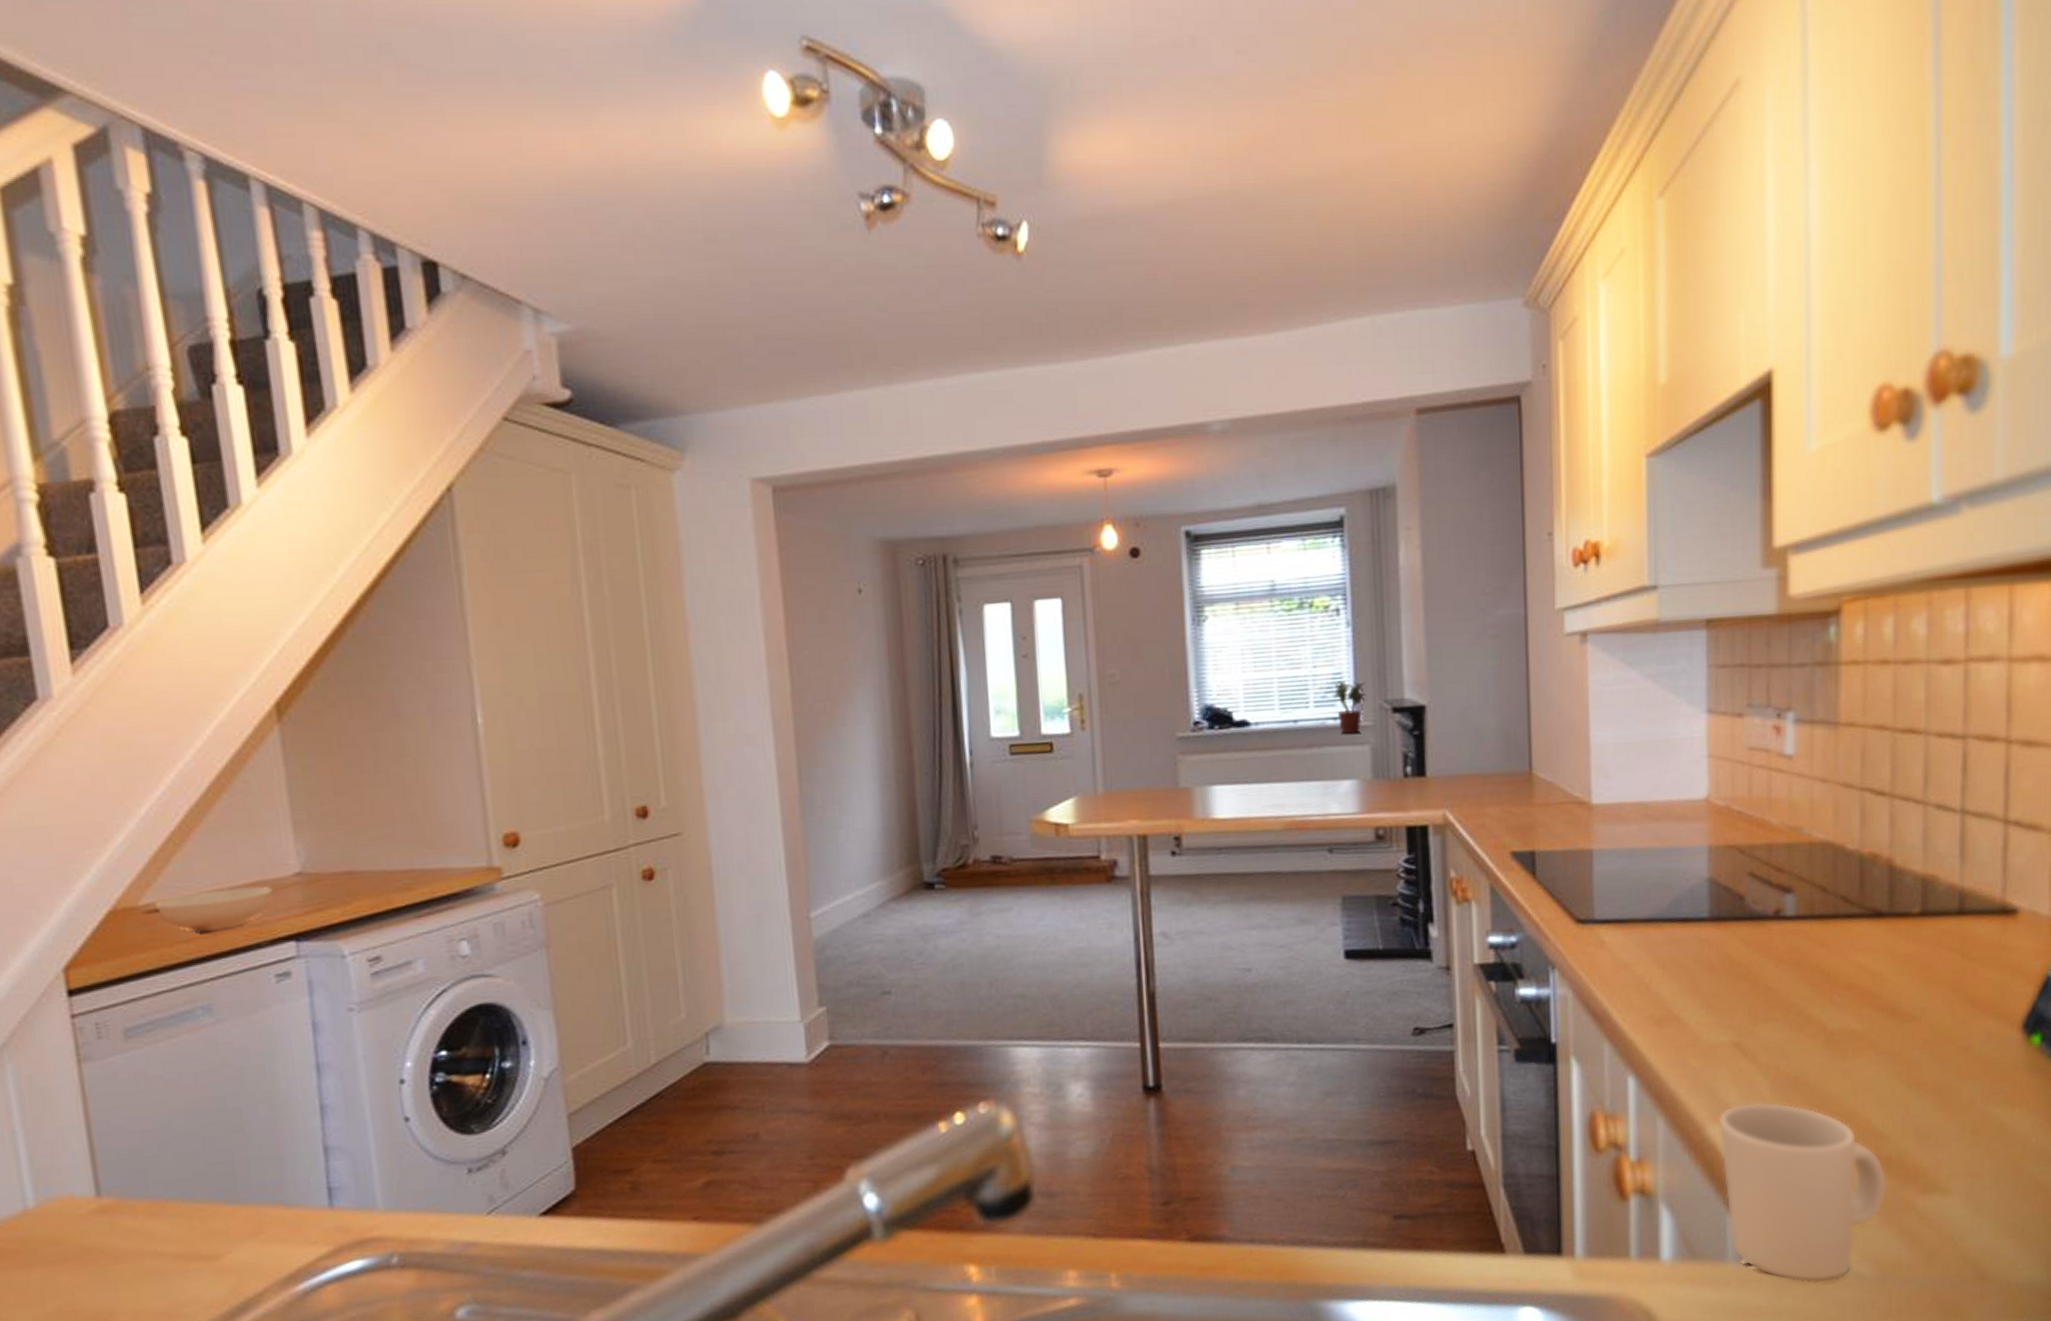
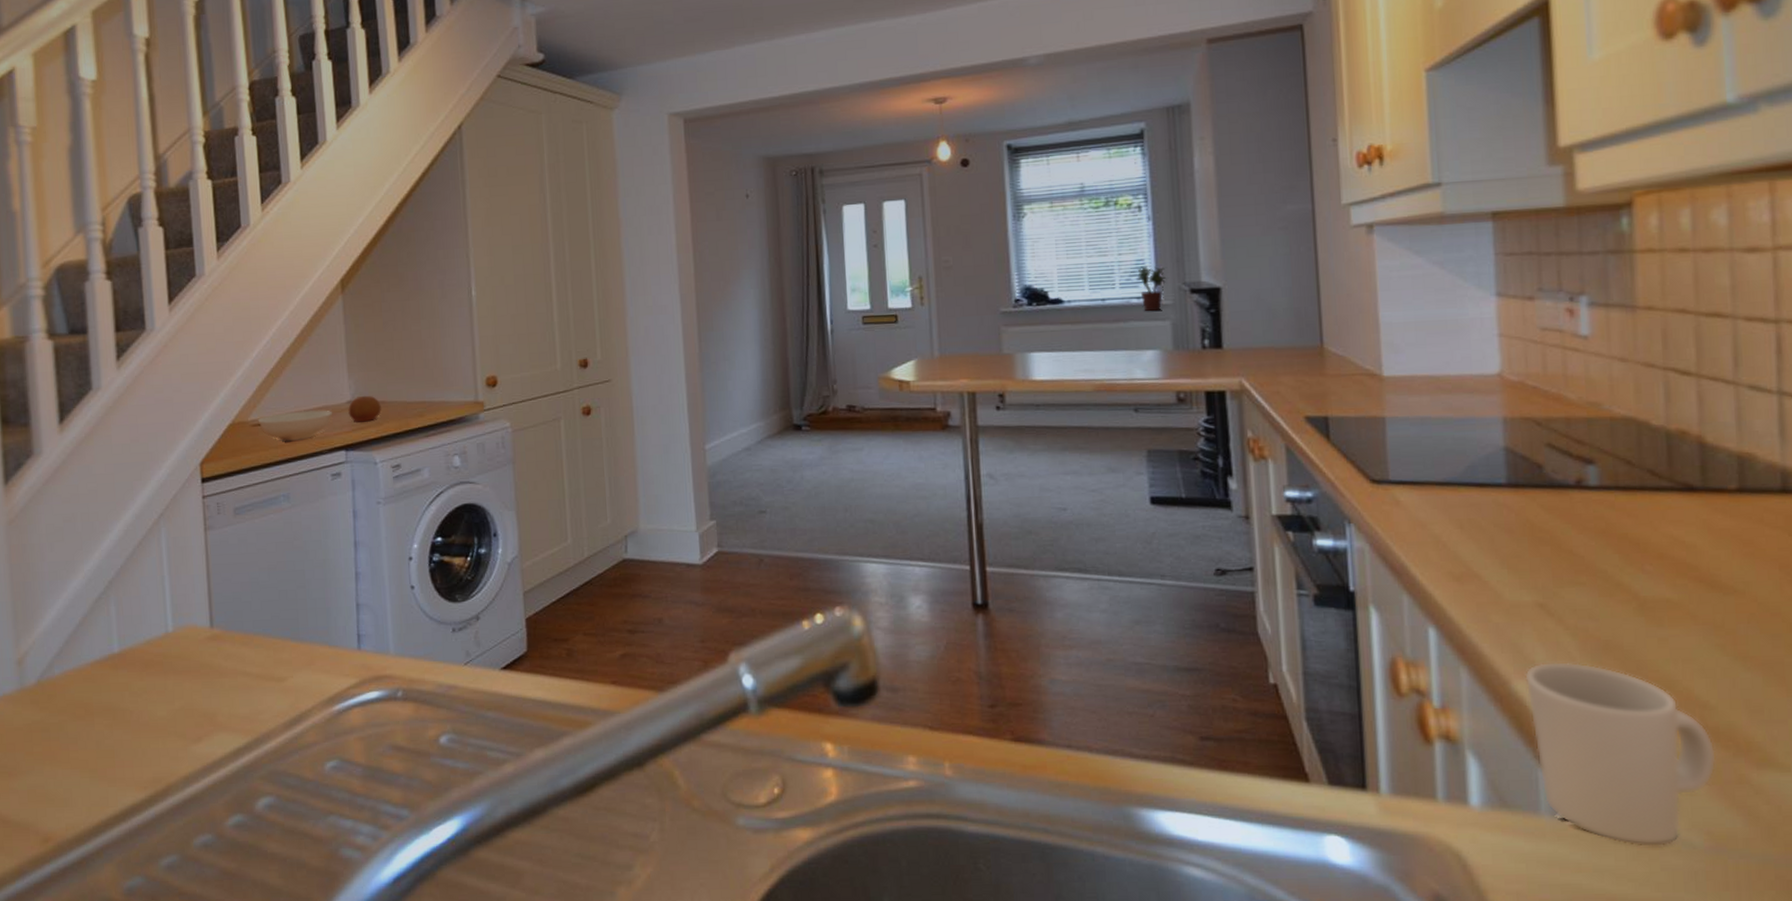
fruit: none [297,863,348,902] -> present [348,395,381,423]

